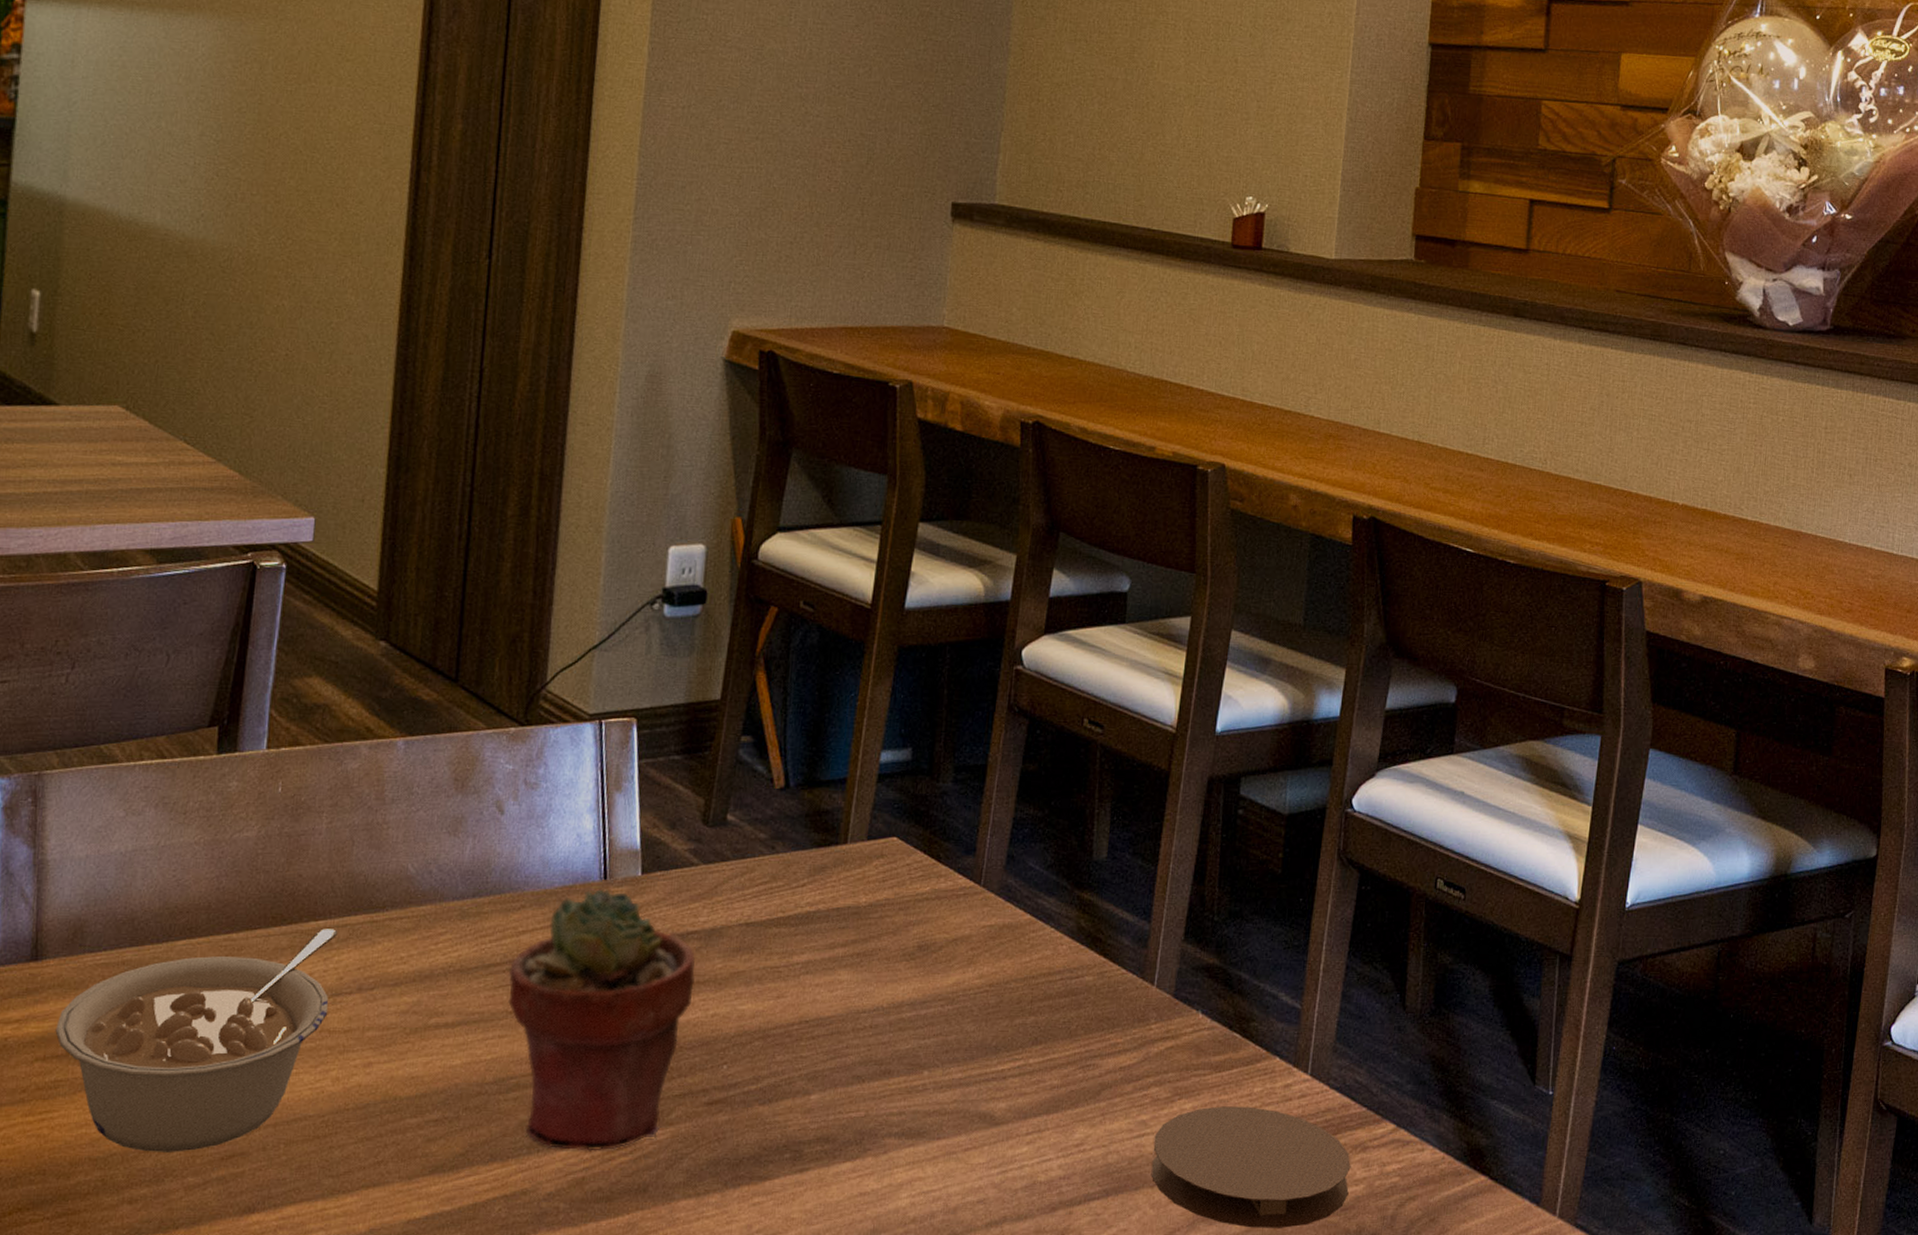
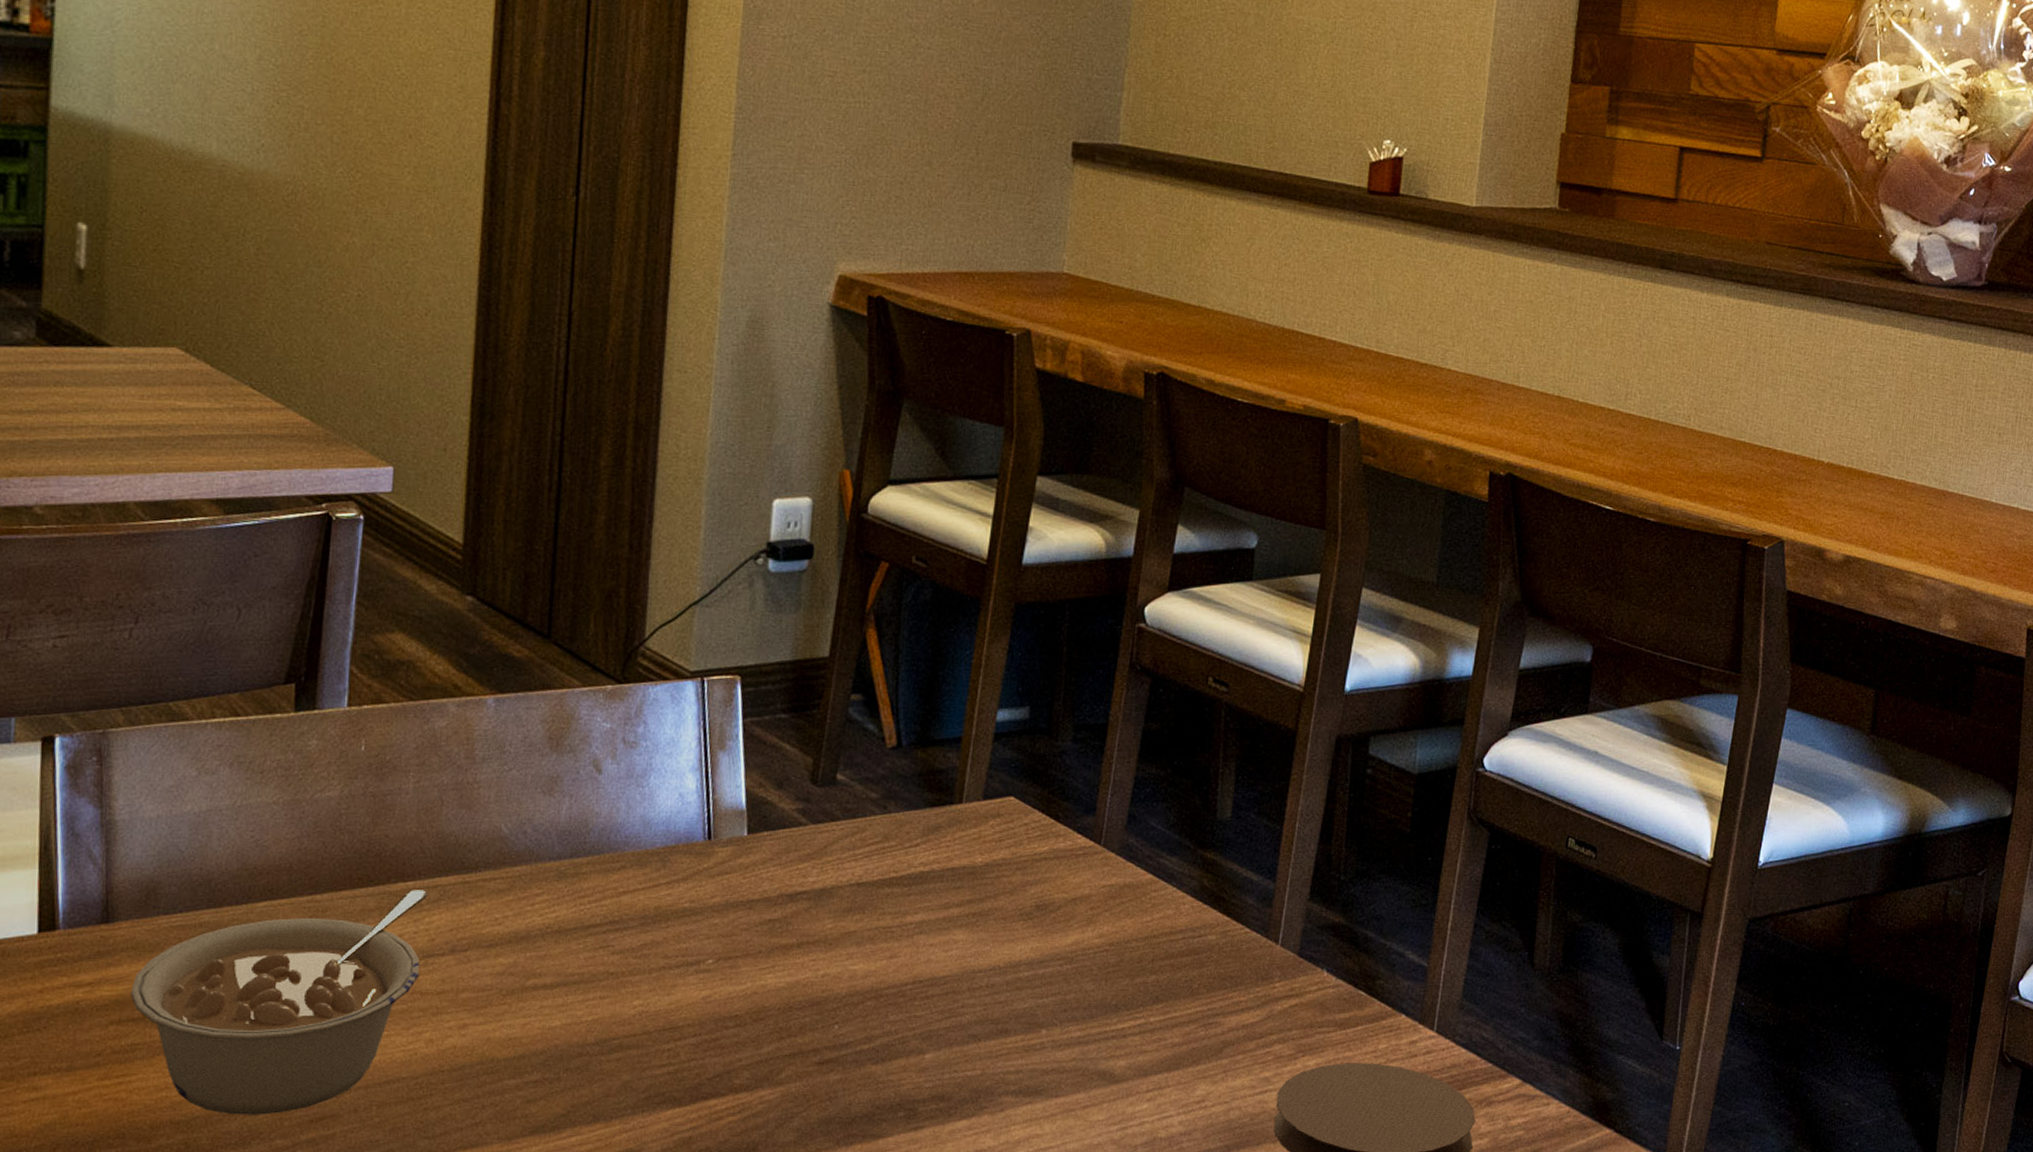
potted succulent: present [508,889,696,1151] -> none [608,849,805,1111]

